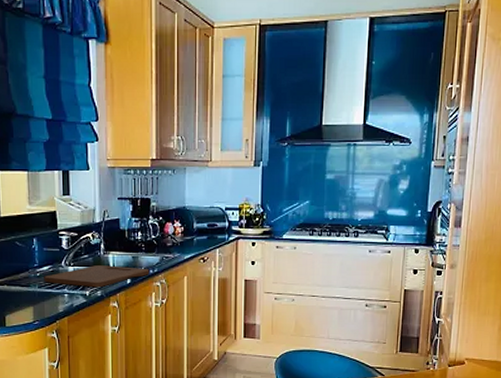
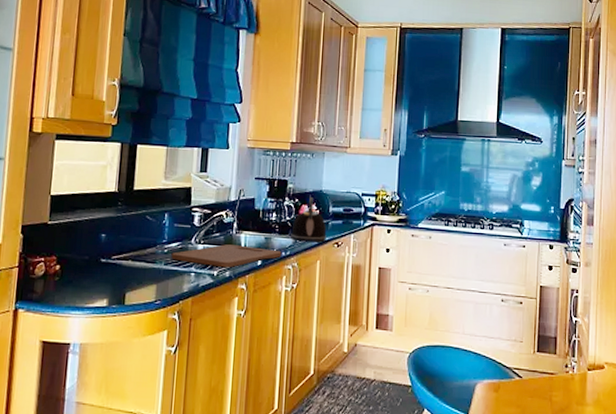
kettle: none [157,215,192,259] -> present [291,197,327,243]

